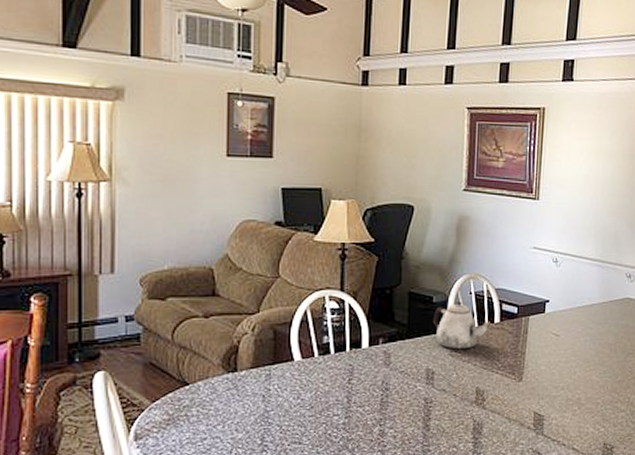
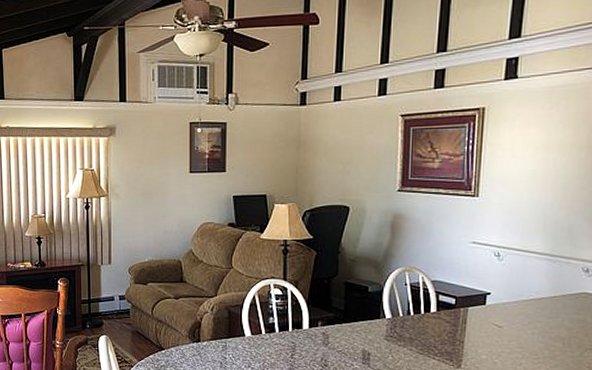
teapot: present [432,301,490,350] -> none [368,292,426,335]

